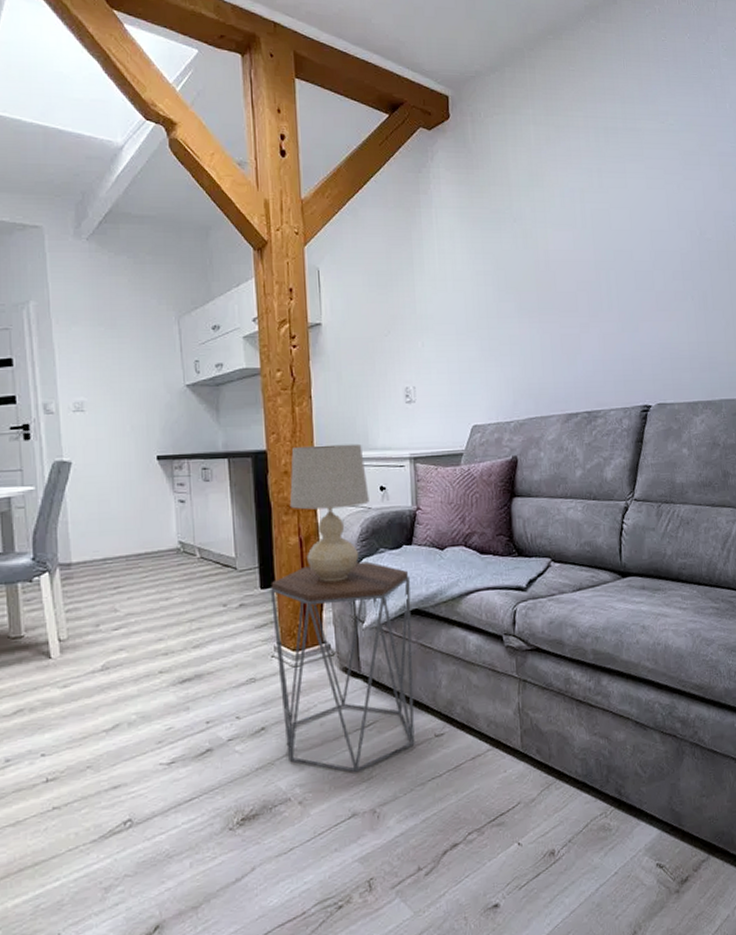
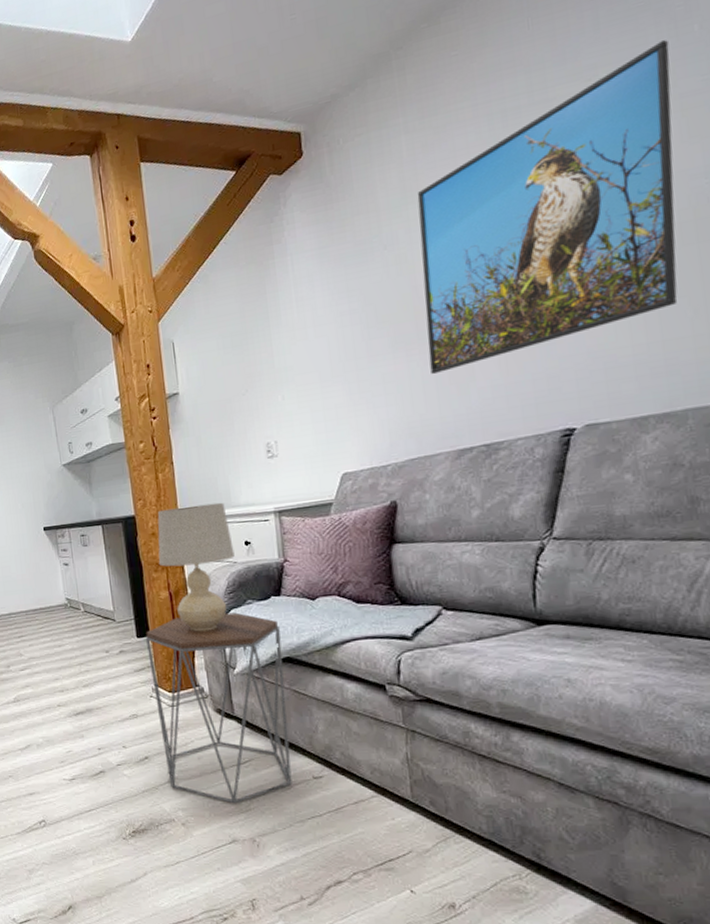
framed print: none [541,109,716,342] -> present [417,39,678,374]

